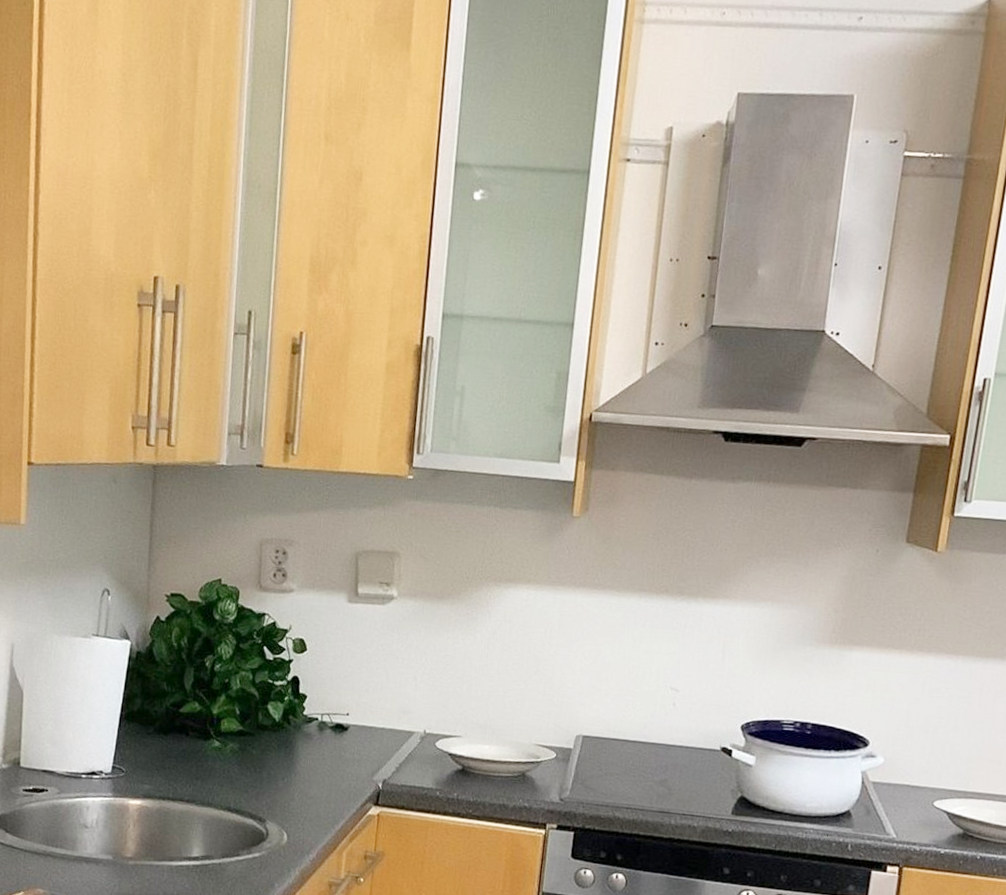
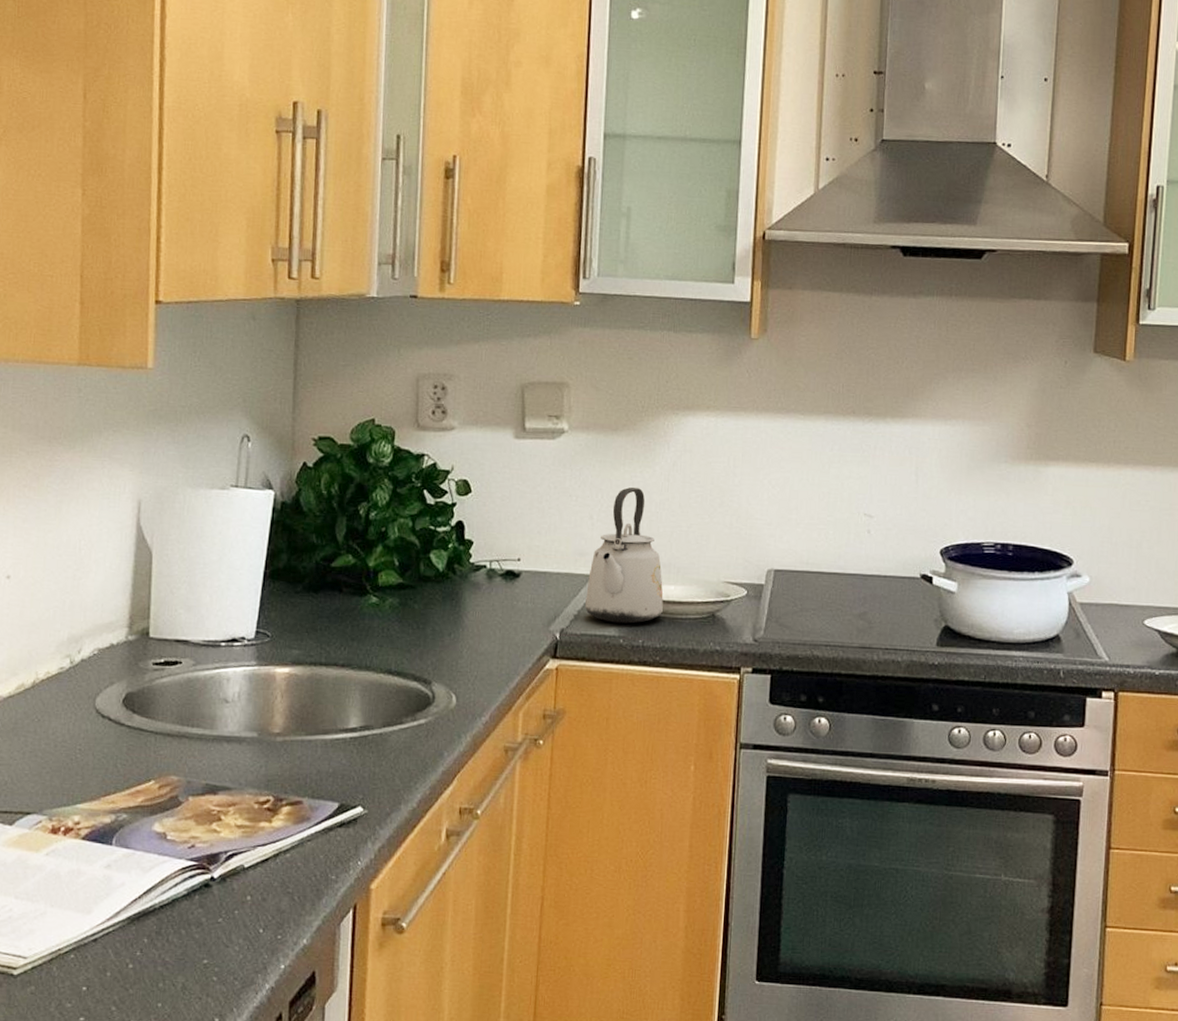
kettle: none [406,653,479,778] -> present [585,487,663,624]

